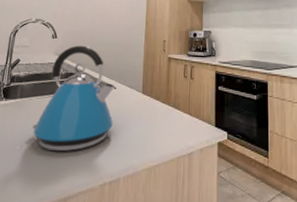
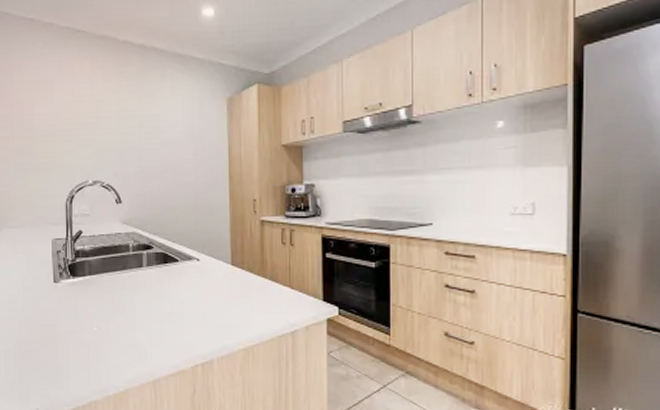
kettle: present [32,45,115,152] -> none [108,210,200,333]

